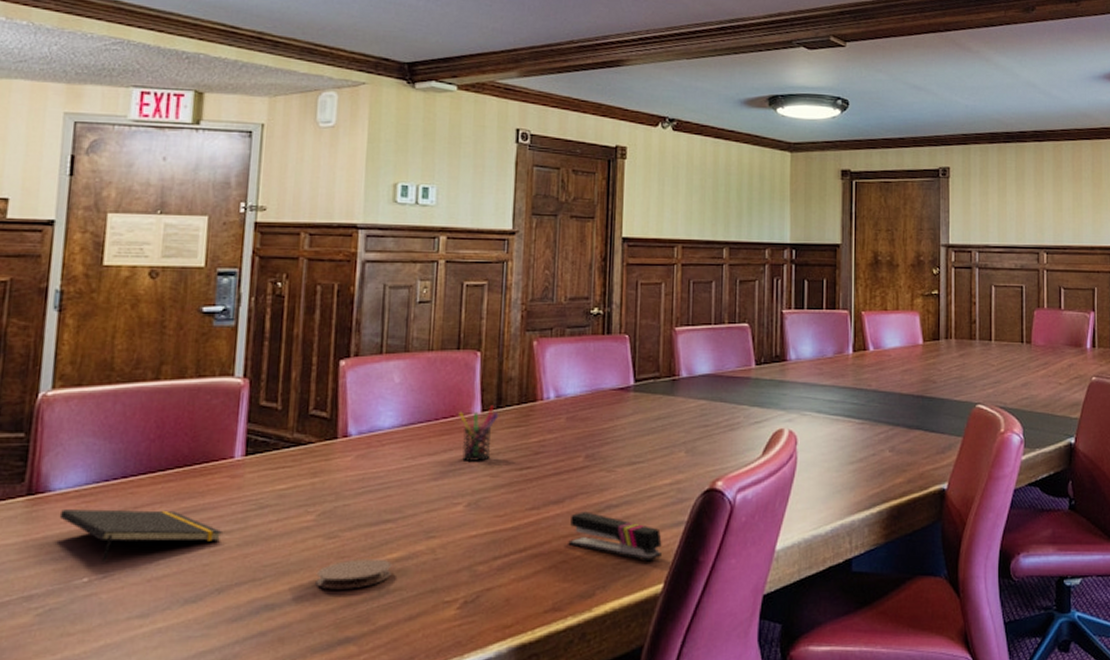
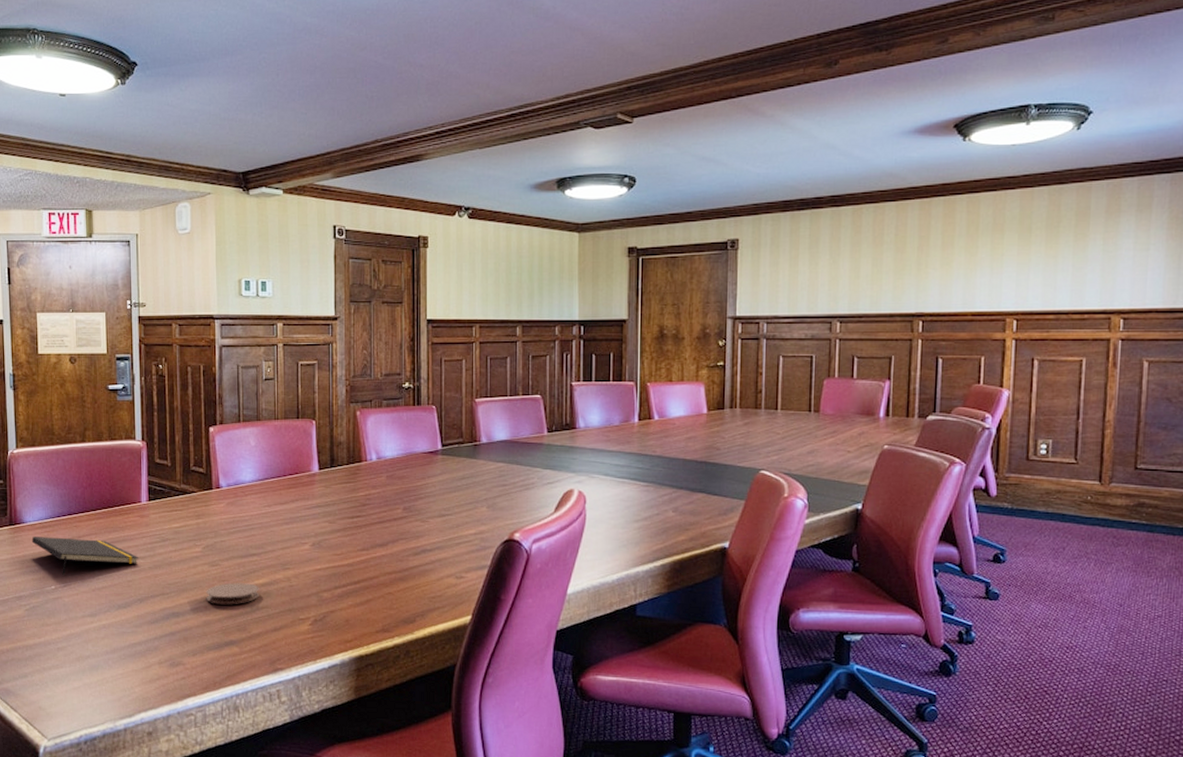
pen holder: present [459,405,499,461] -> none [301,465,333,510]
stapler: present [568,511,662,562] -> none [392,554,469,597]

